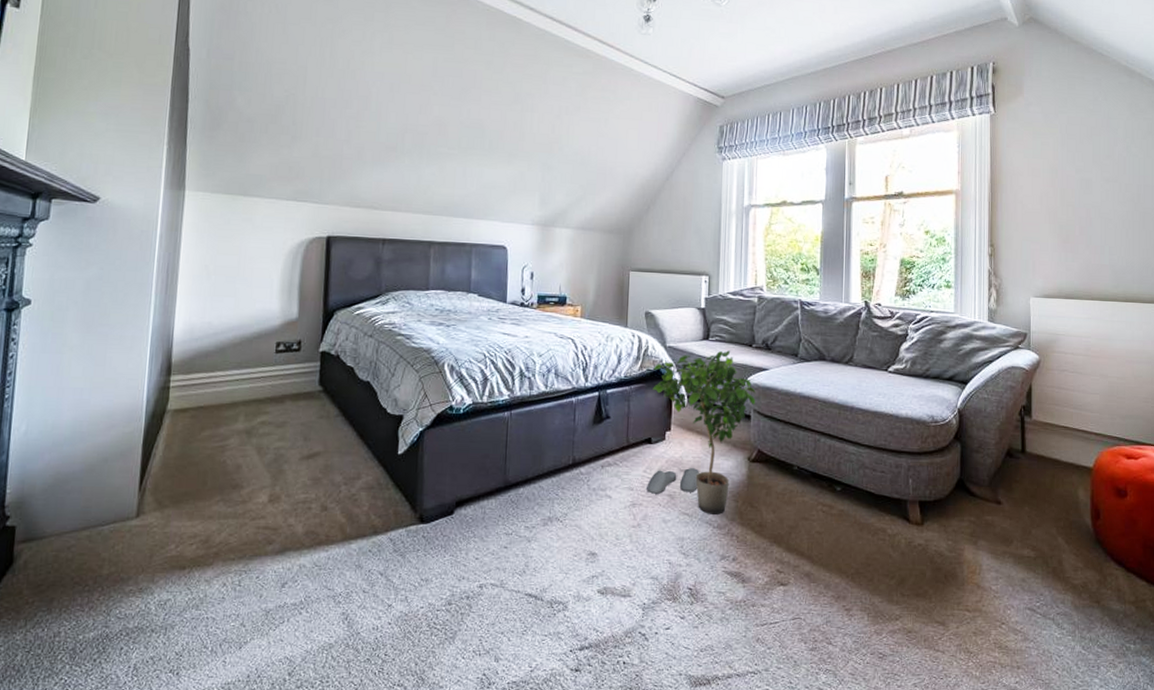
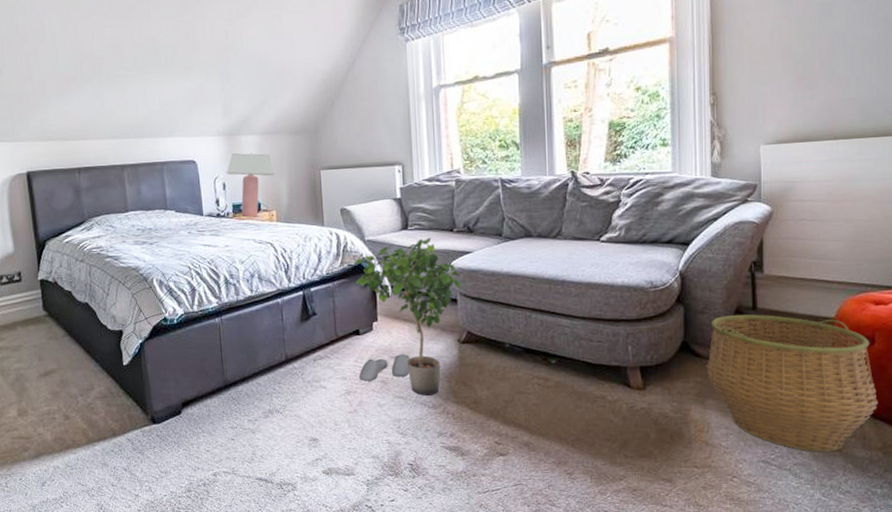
table lamp: none [536,243,584,310] -> present [226,153,275,218]
basket: none [979,457,1130,602] -> present [706,314,878,452]

